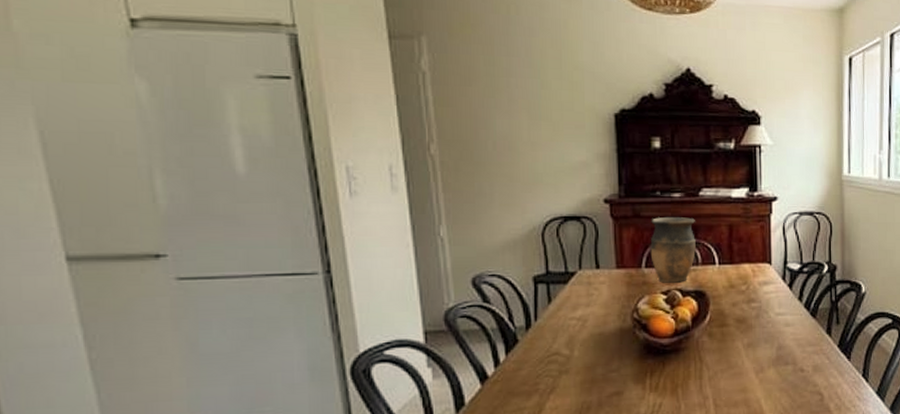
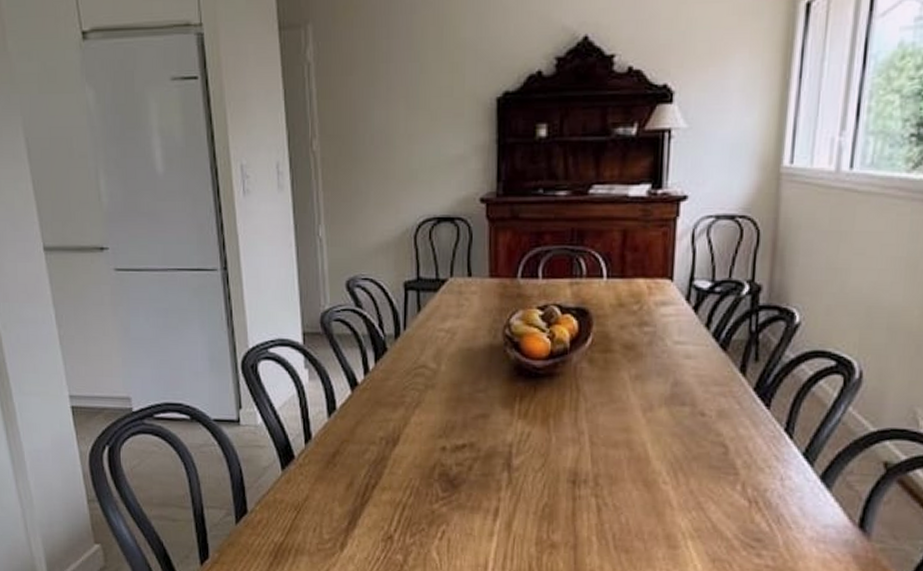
vase: present [650,217,696,283] -> none [527,220,582,297]

